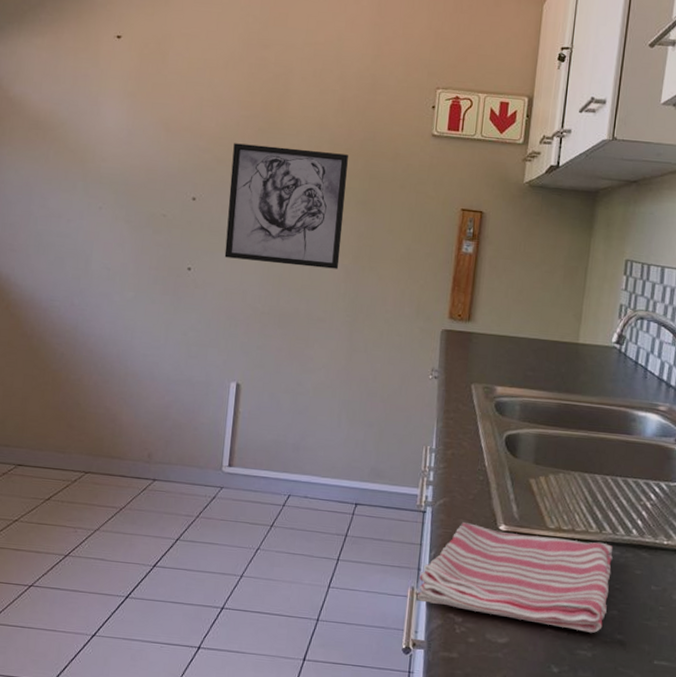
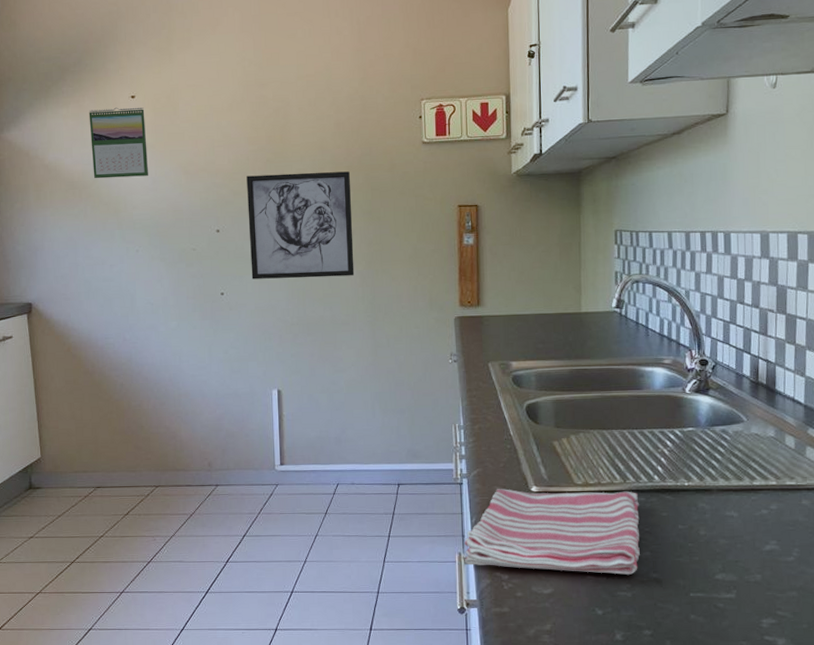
calendar: none [62,44,130,127] -> present [88,107,149,179]

